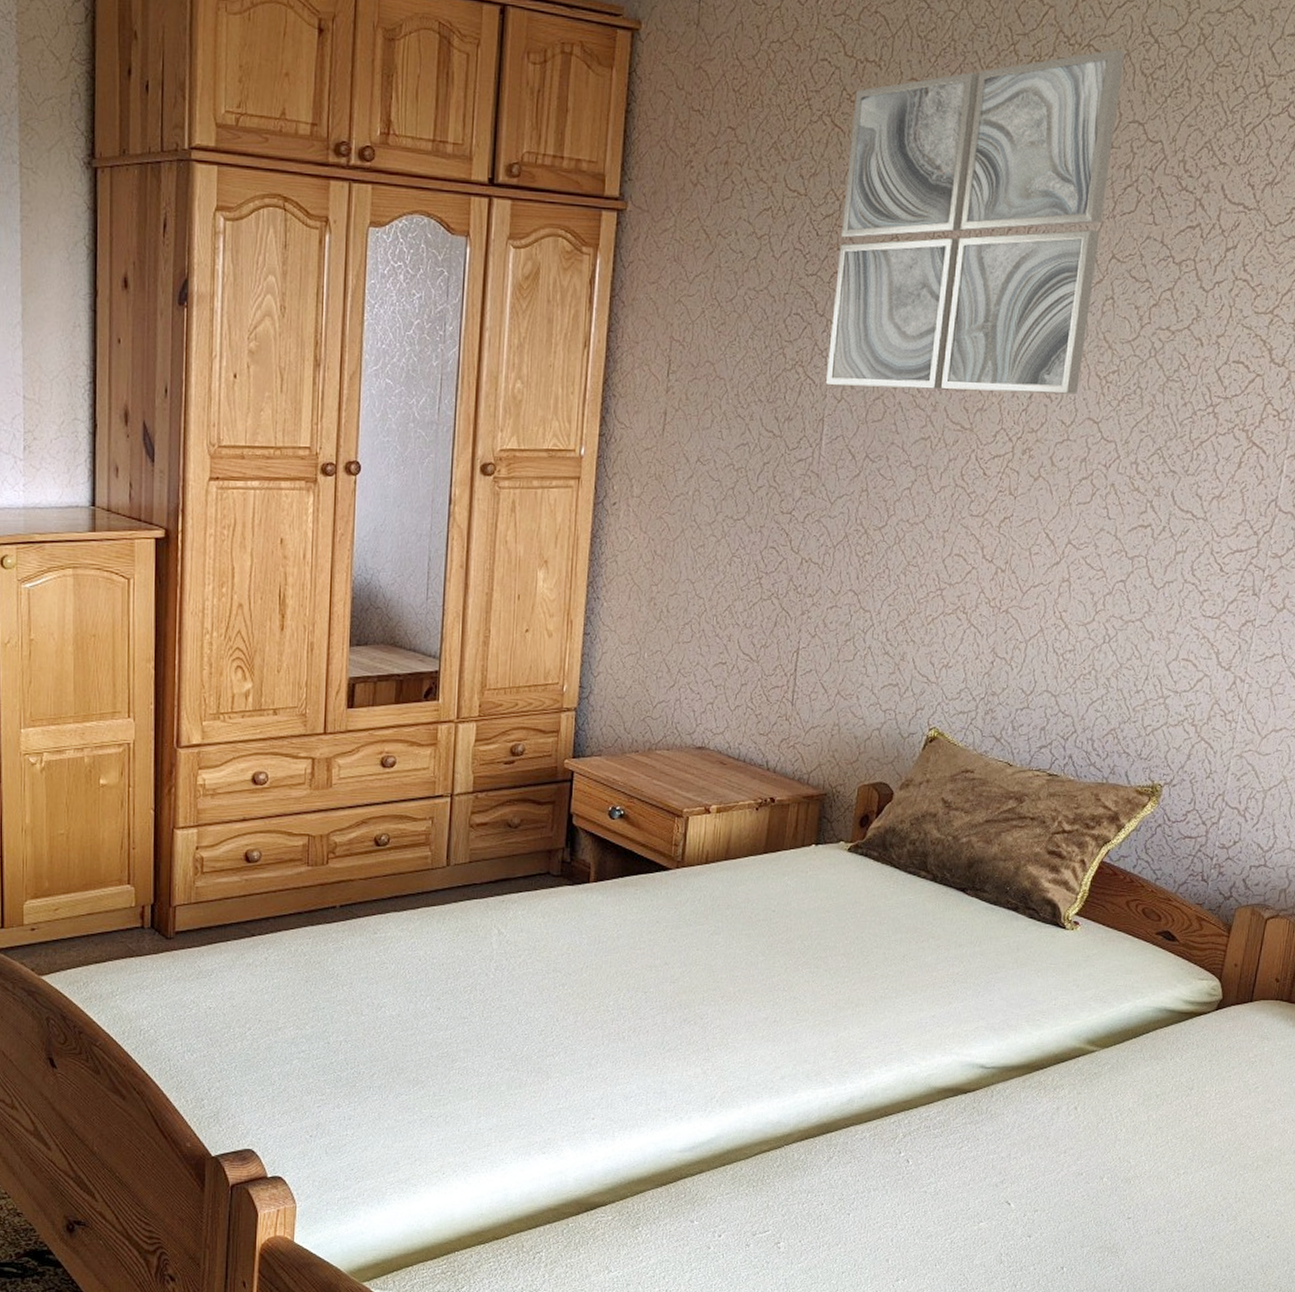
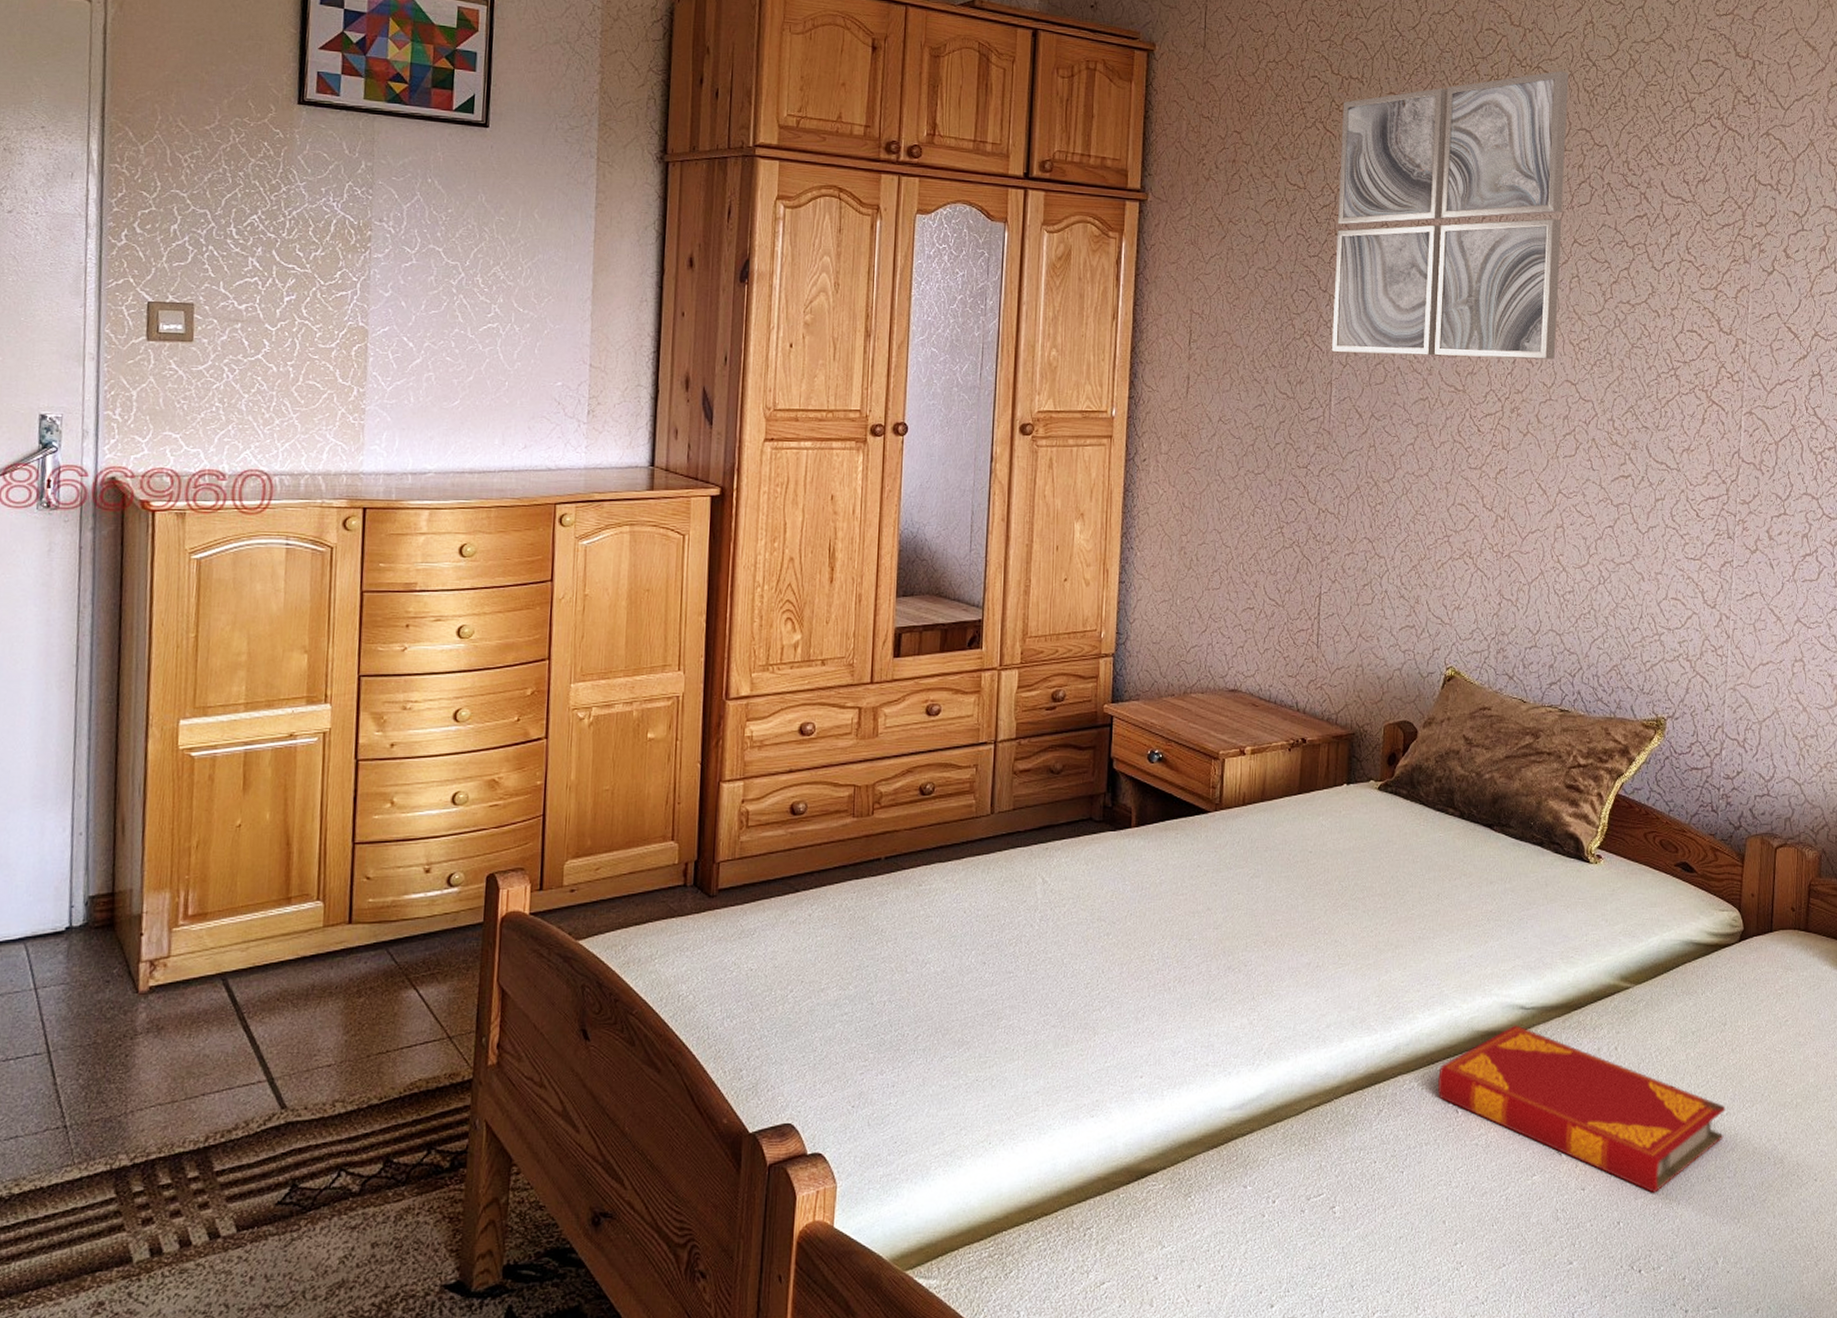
hardback book: none [889,1082,1183,1242] -> present [1437,1025,1726,1193]

